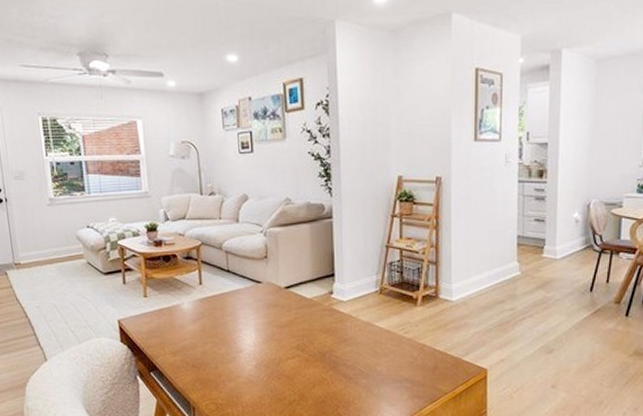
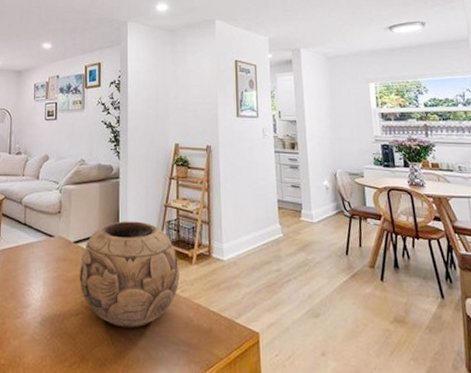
decorative bowl: none [292,264,403,368] -> present [79,221,180,328]

